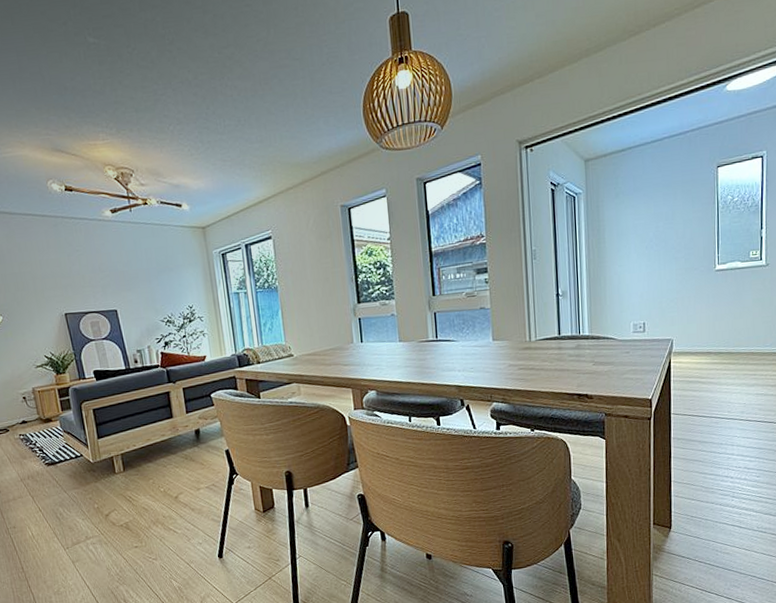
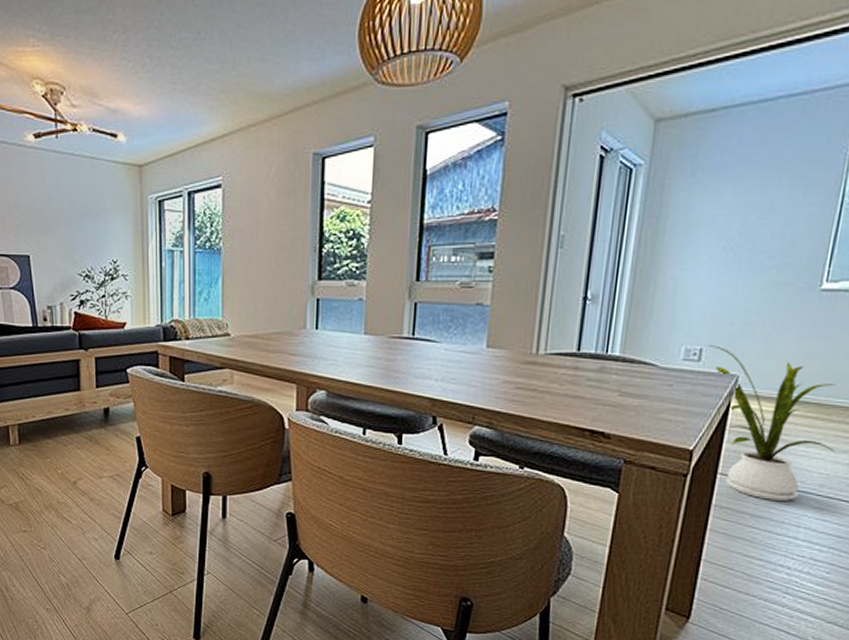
house plant: none [648,319,747,429] -> present [707,345,837,501]

